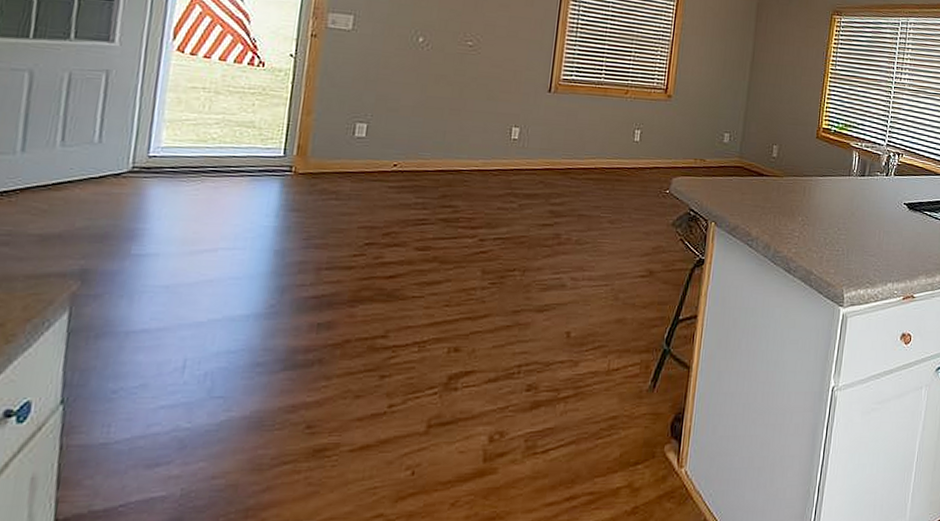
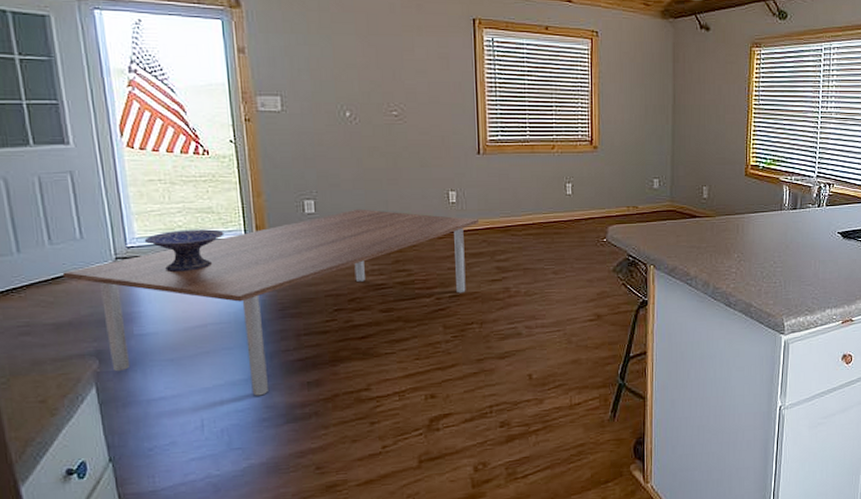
dining table: none [65,136,540,336] -> present [62,209,480,396]
decorative bowl: none [170,142,262,188] -> present [144,229,225,272]

